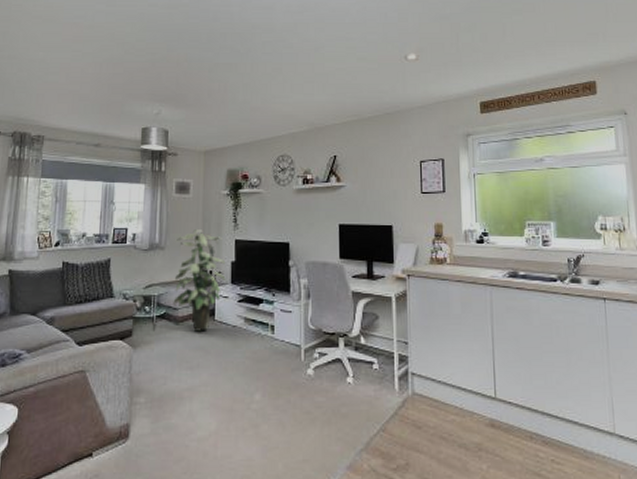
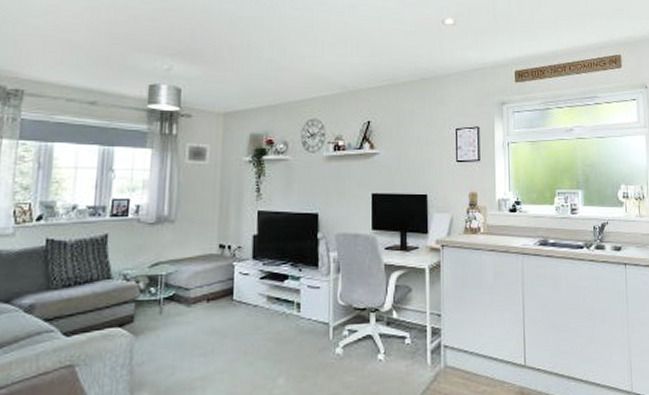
indoor plant: present [173,230,226,331] -> none [184,200,247,314]

